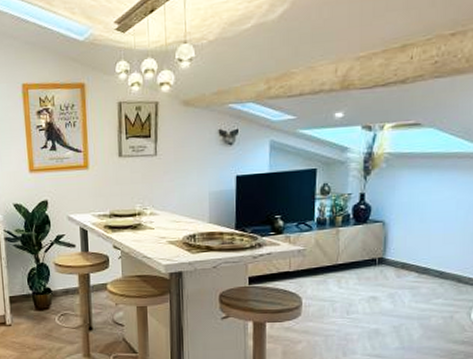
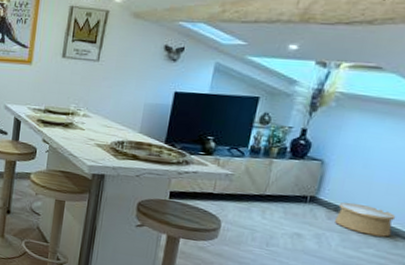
woven basket: none [404,257,456,286] -> present [335,202,396,237]

